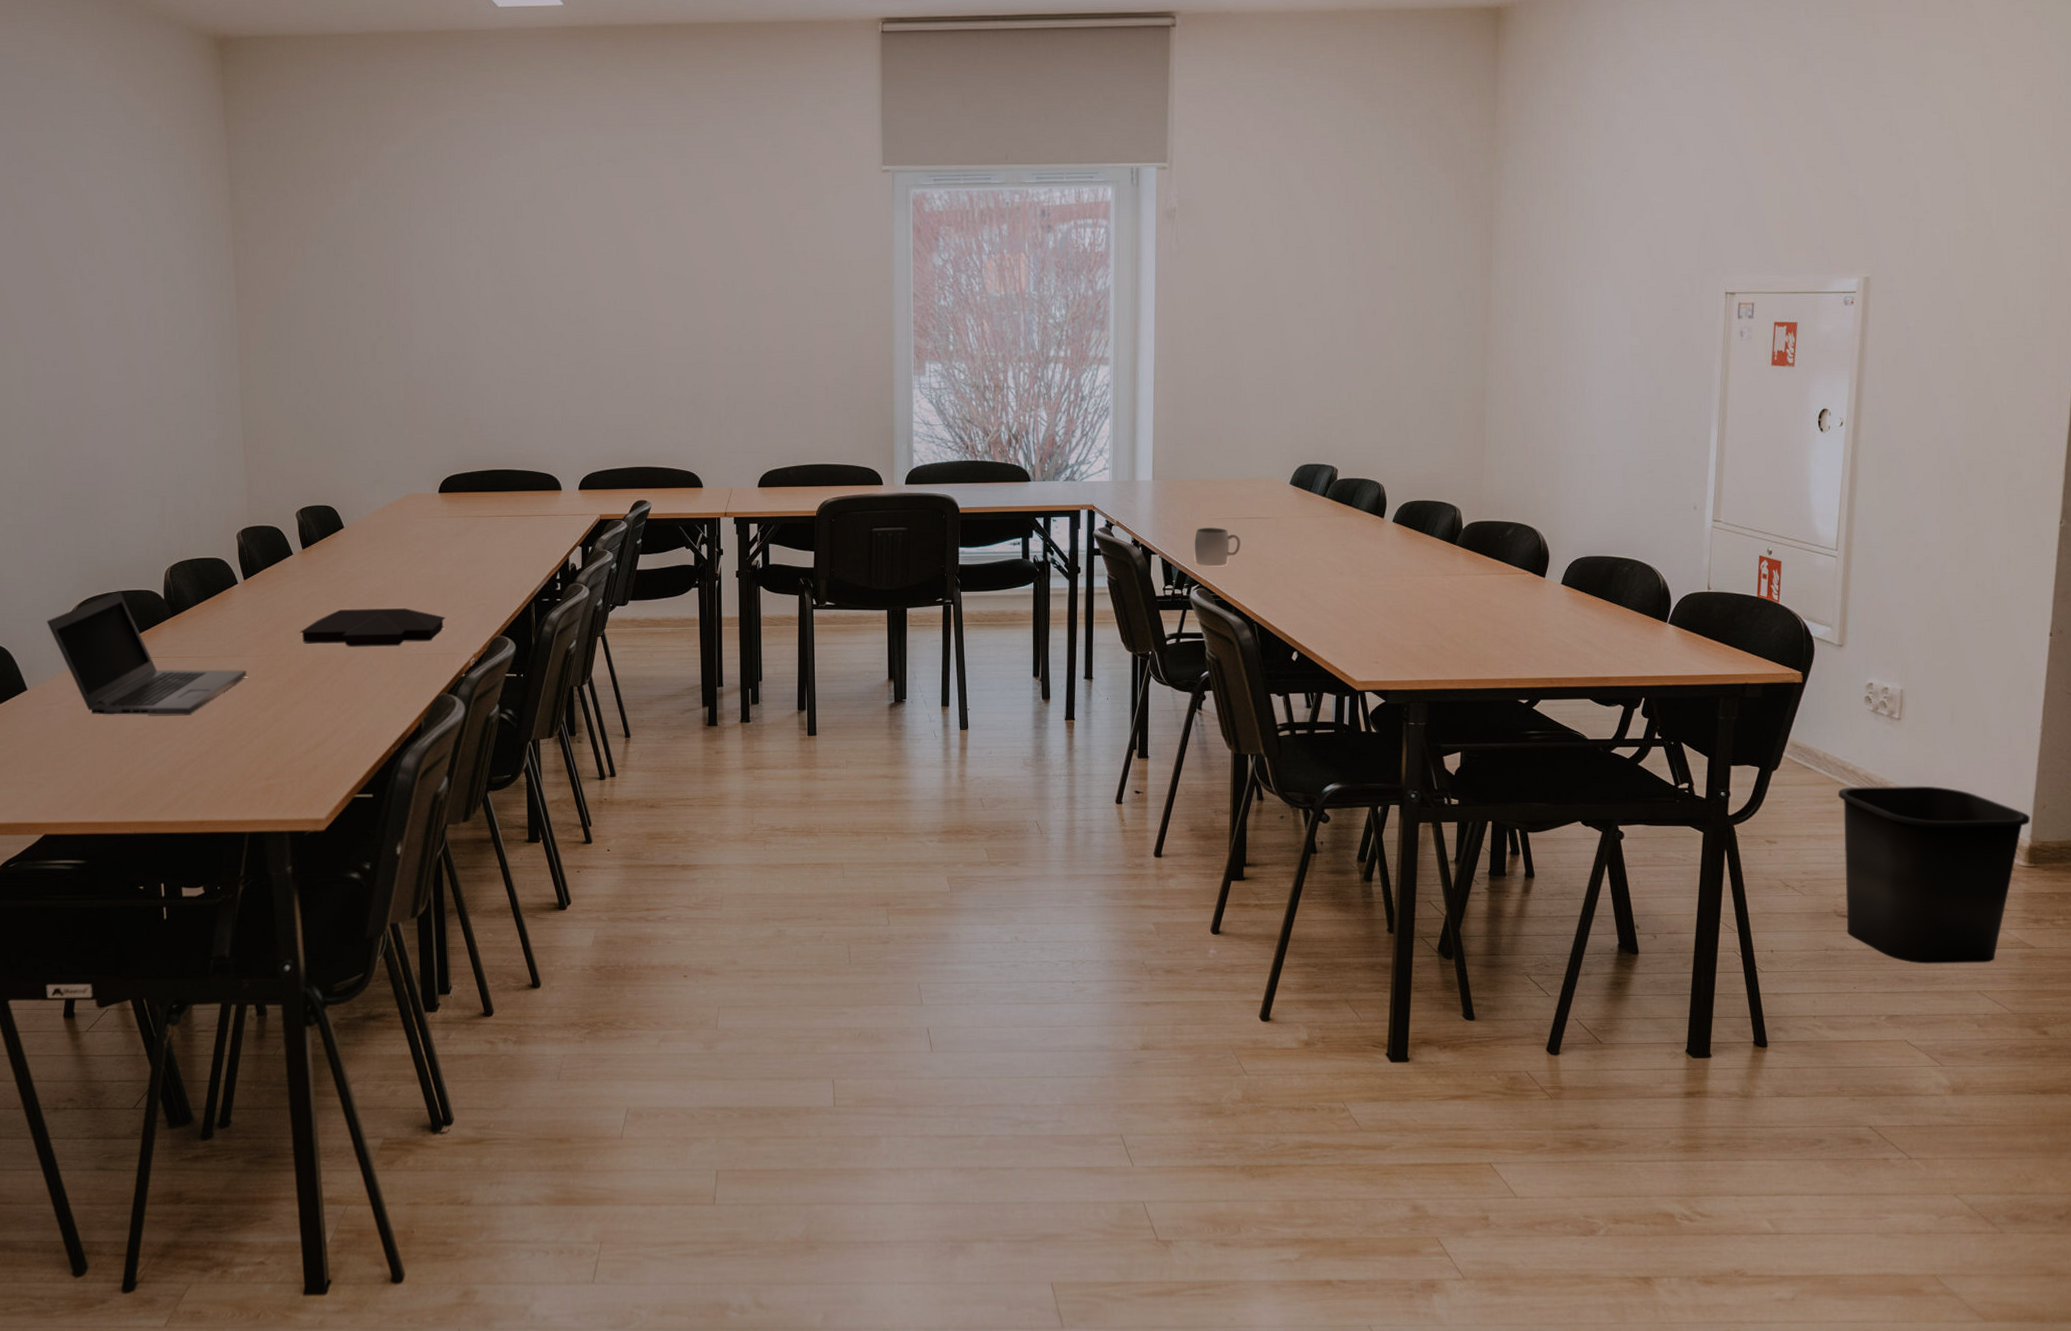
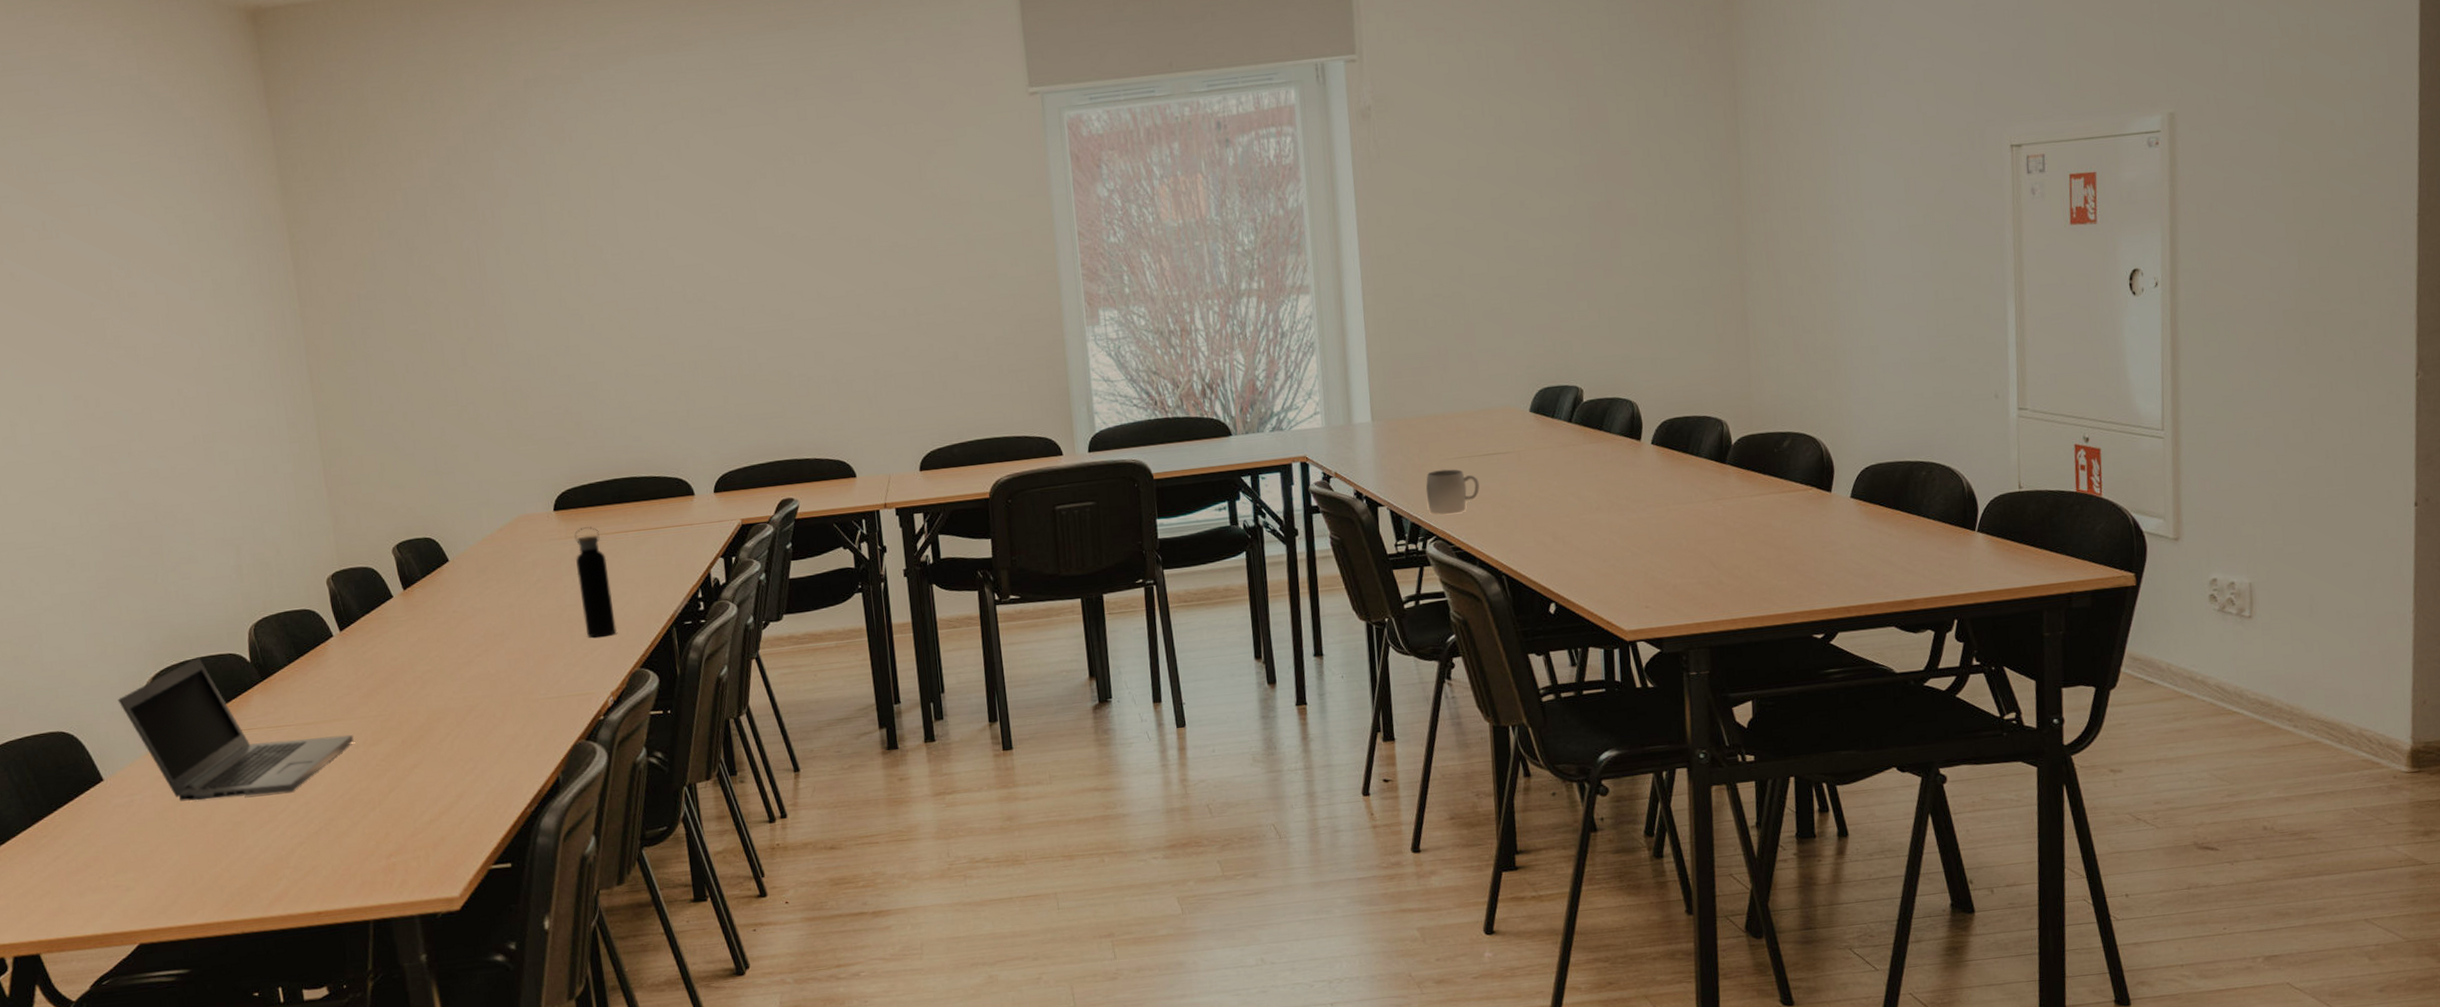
papers: present [299,608,446,645] -> none [409,647,575,698]
water bottle: none [453,509,483,605] -> present [574,527,617,638]
waste bin: present [1837,786,2030,964] -> none [2187,690,2410,894]

